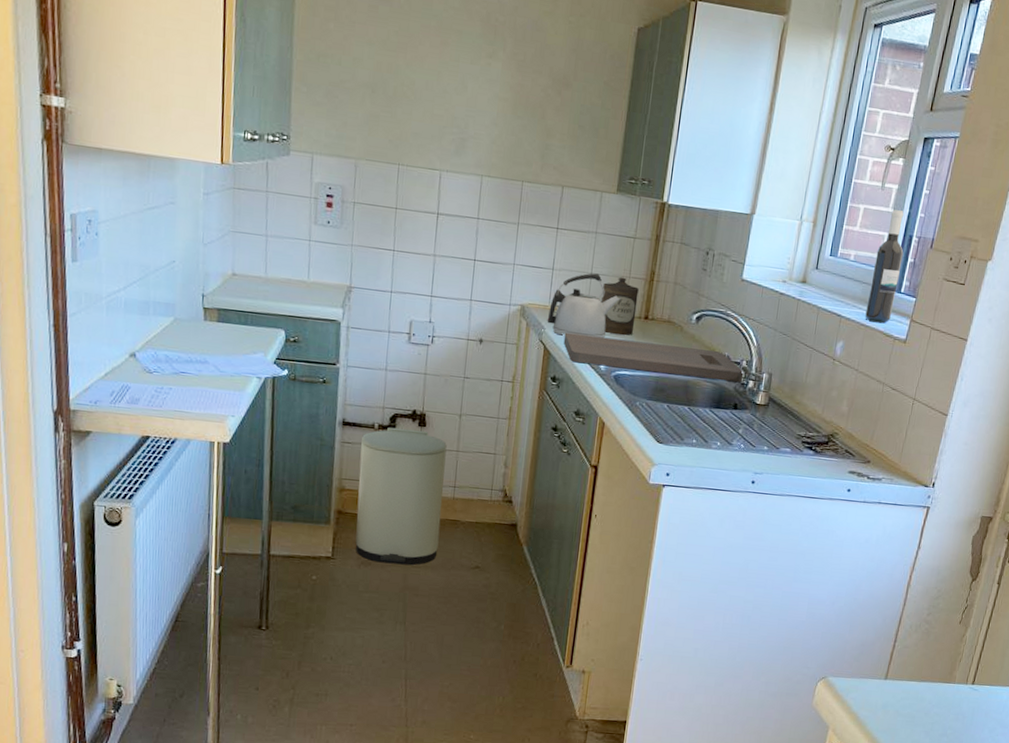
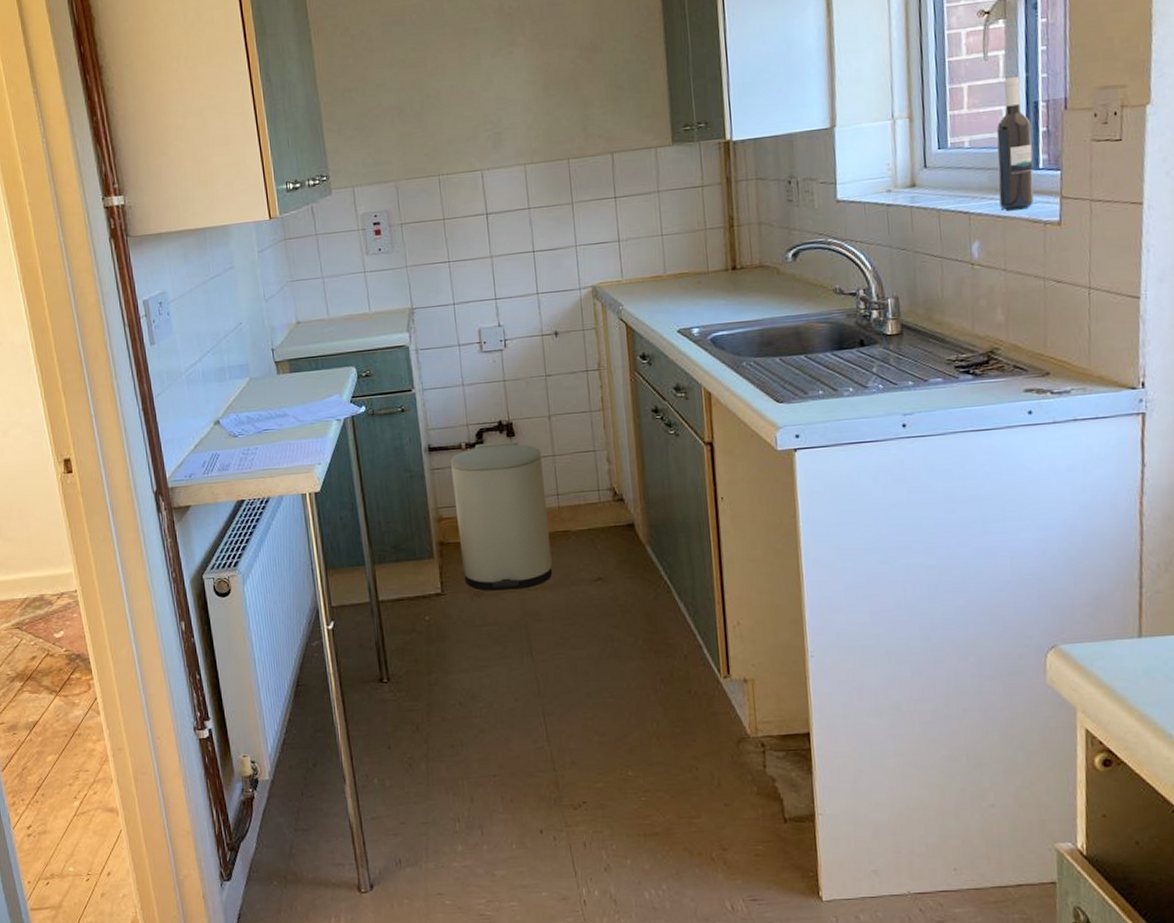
kettle: present [547,273,620,338] -> none [623,234,700,309]
cutting board: present [563,332,744,382] -> none [645,286,864,334]
canister: present [601,277,639,335] -> none [678,231,722,294]

